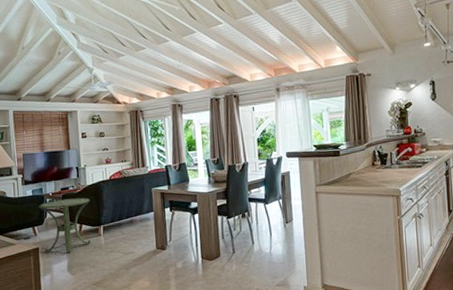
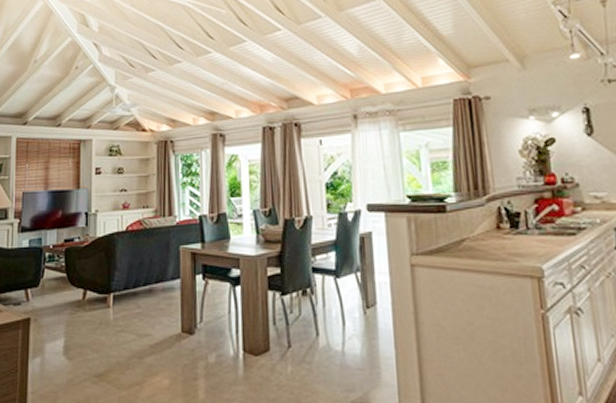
side table: present [39,197,92,253] -> none [35,253,99,328]

